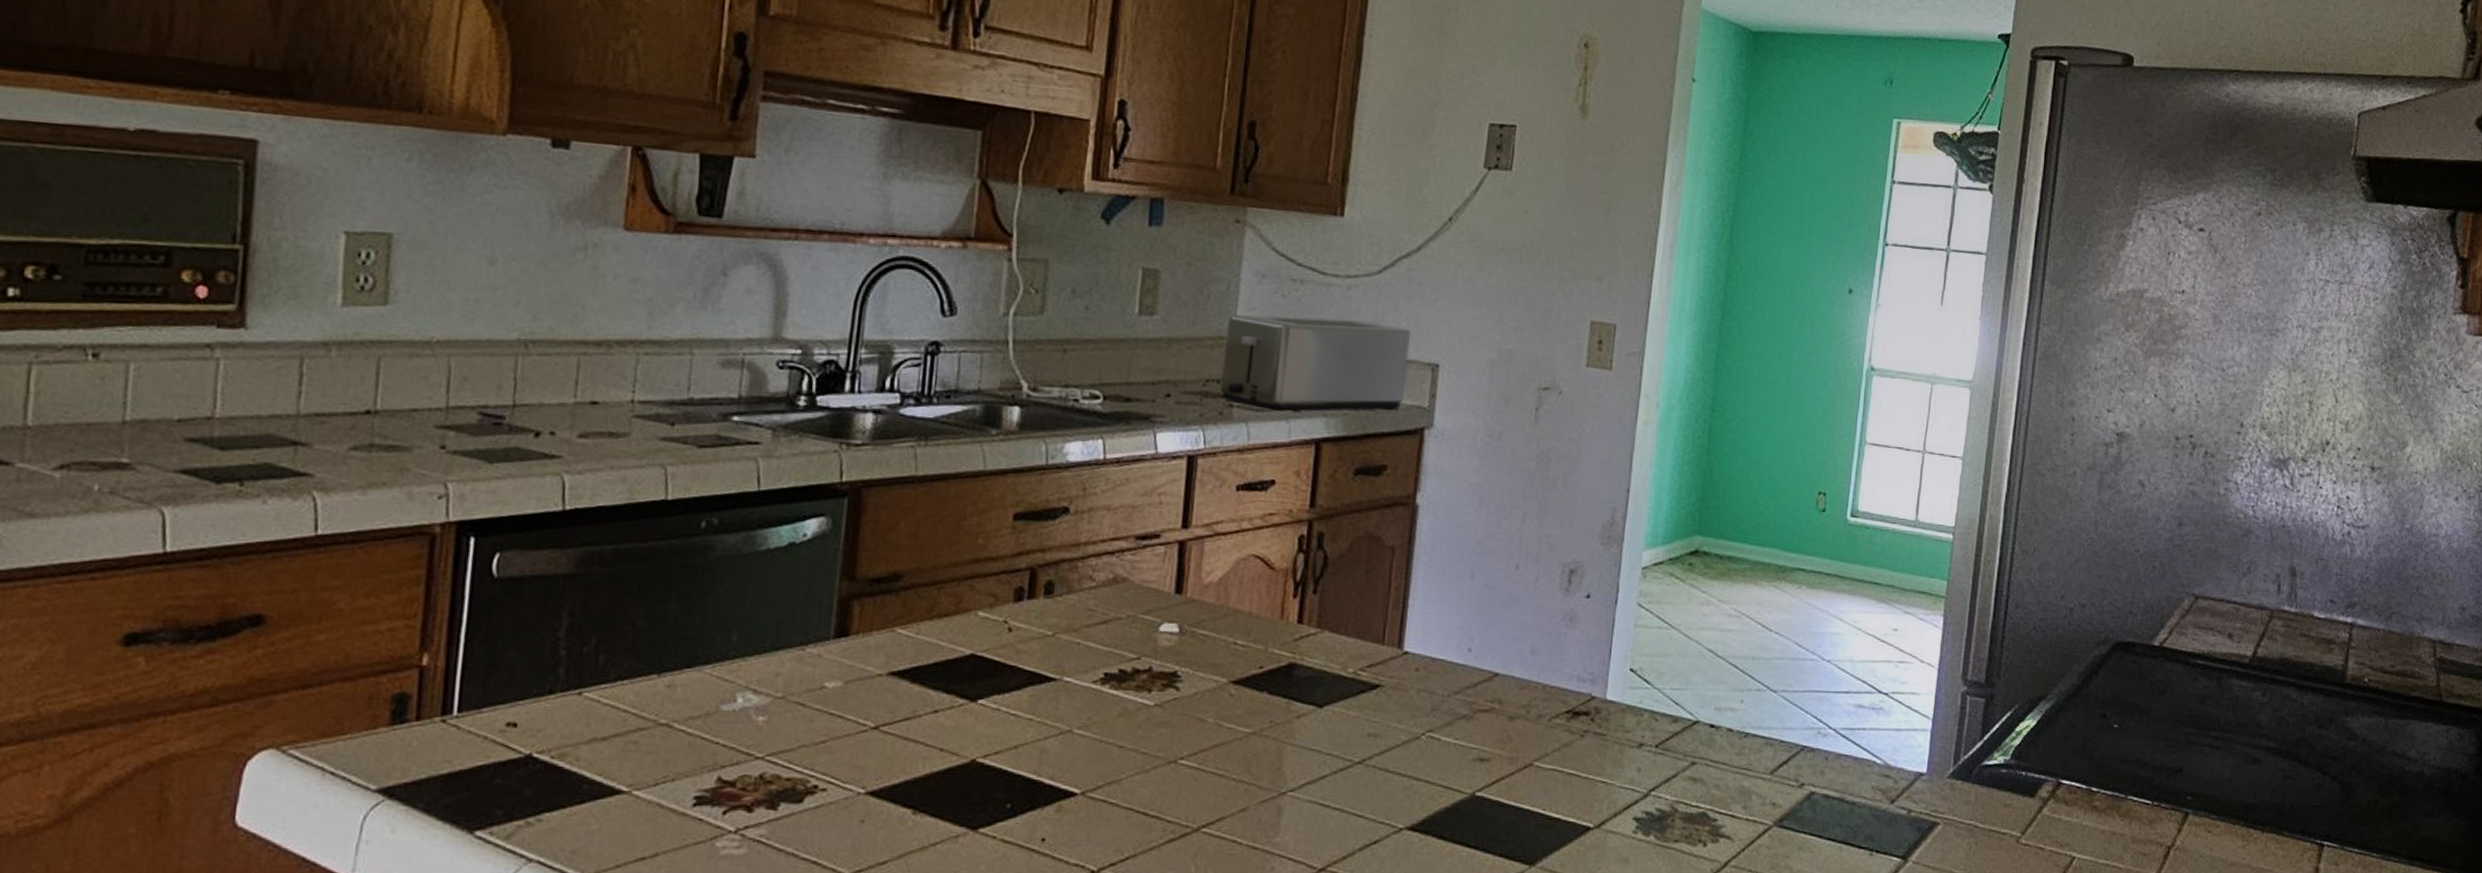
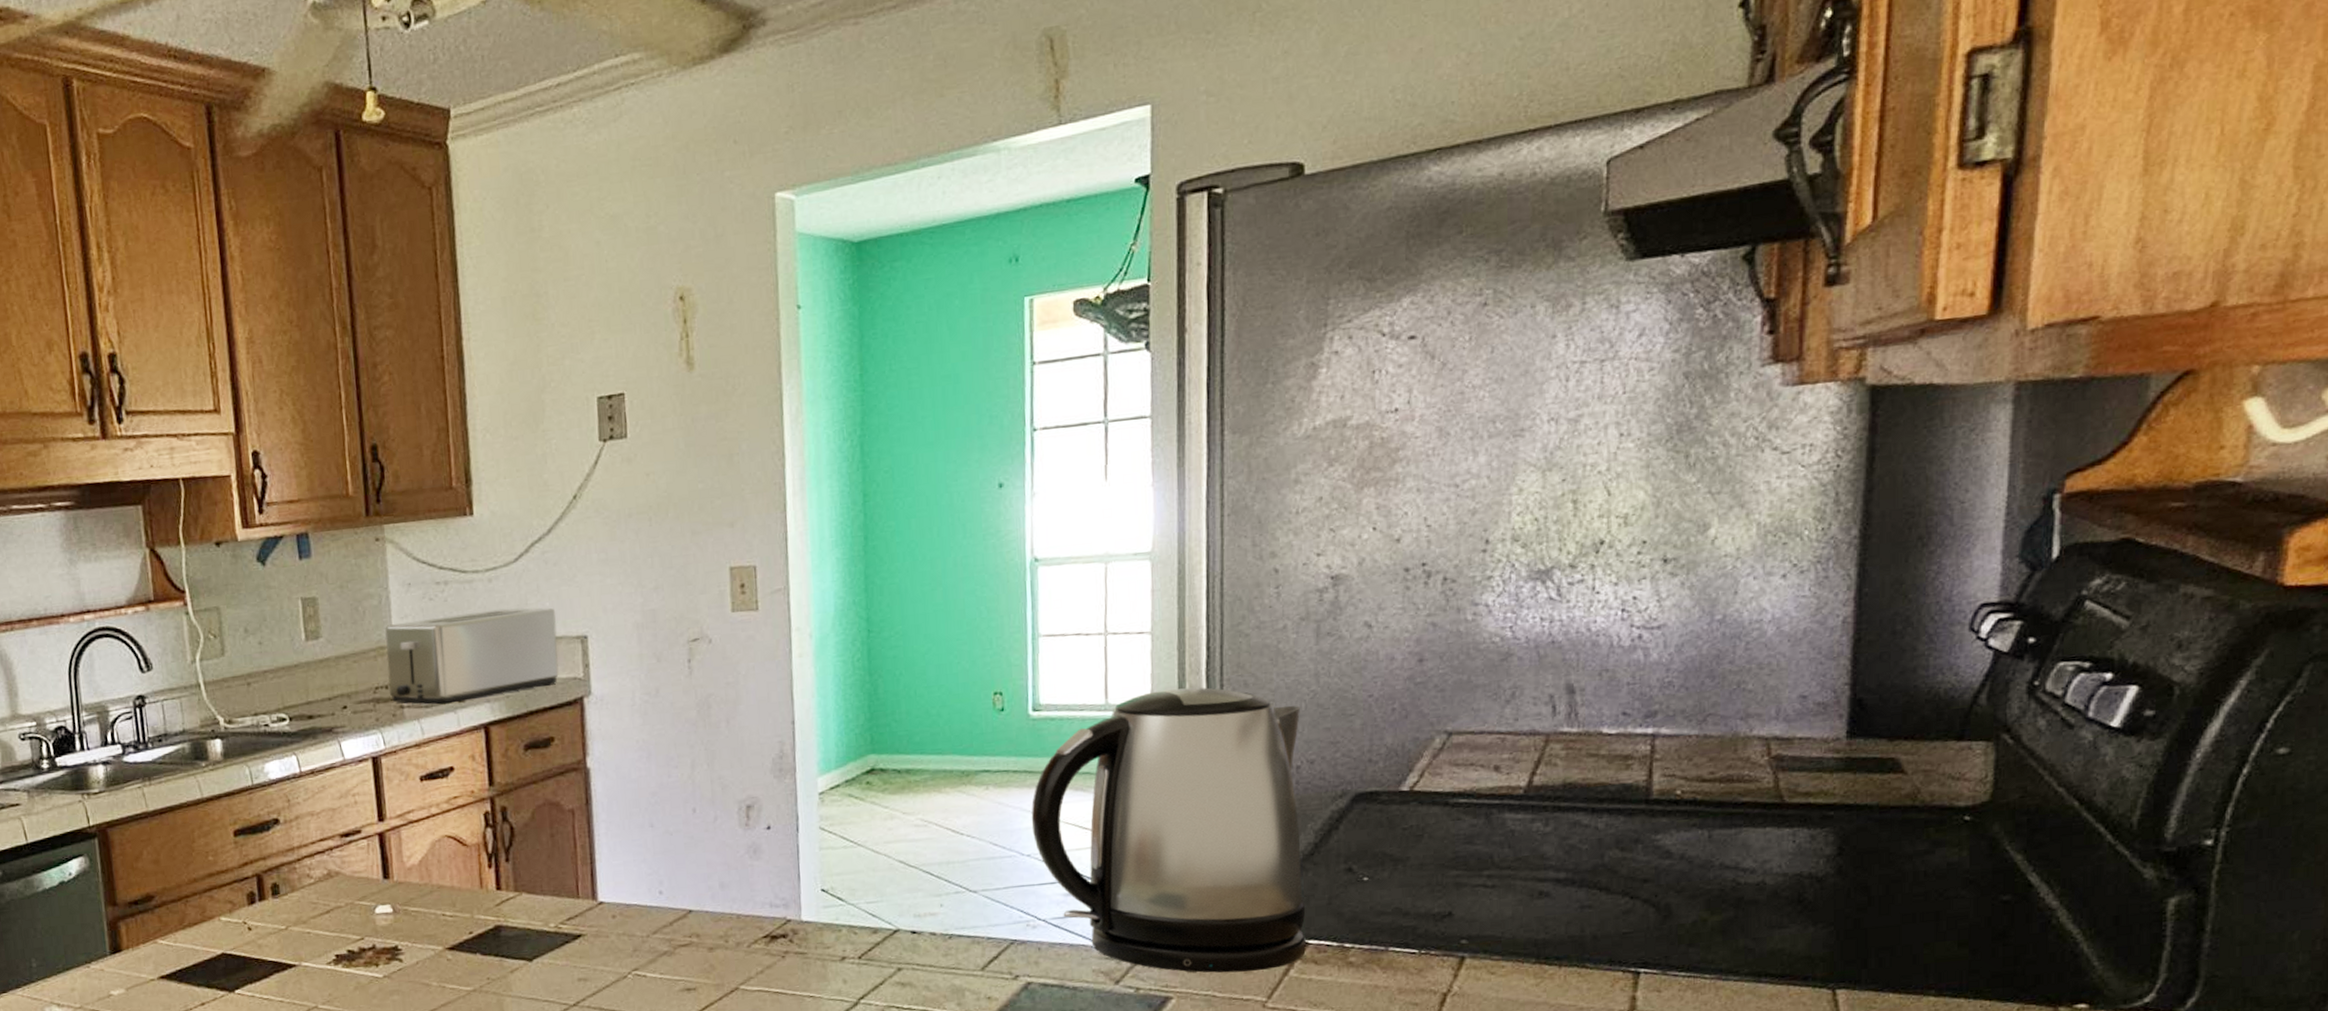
kettle: none [1835,515,2080,805] -> present [1031,687,1306,974]

